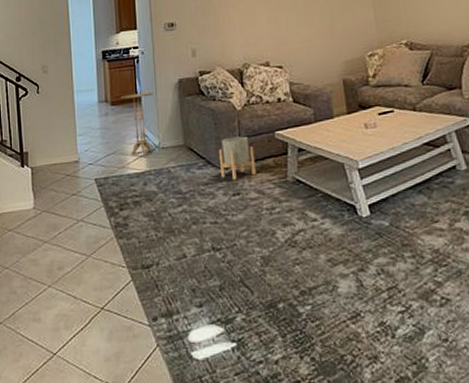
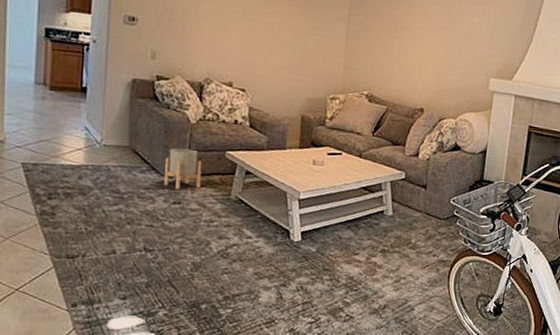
side table: present [120,92,154,156] -> none [62,82,101,150]

